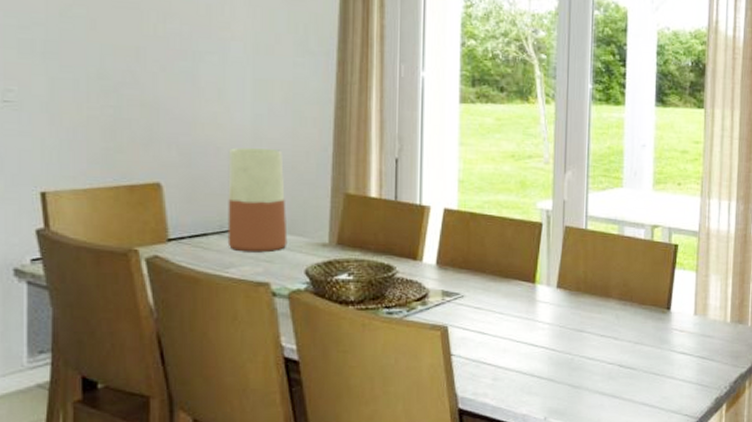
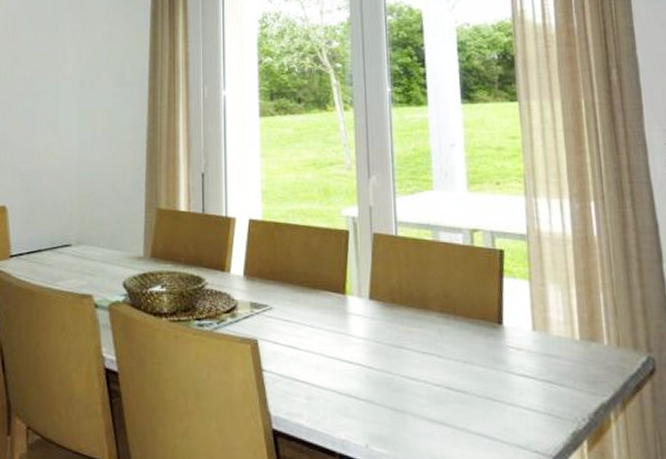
vase: present [227,147,288,253] -> none [57,171,108,266]

